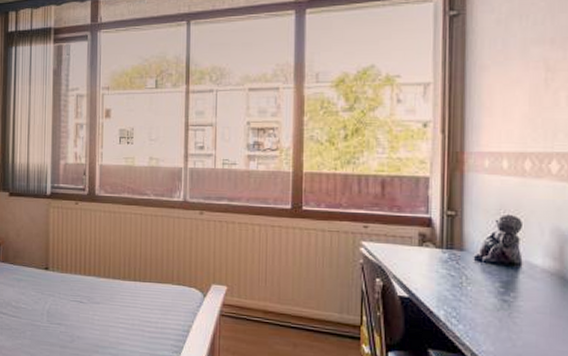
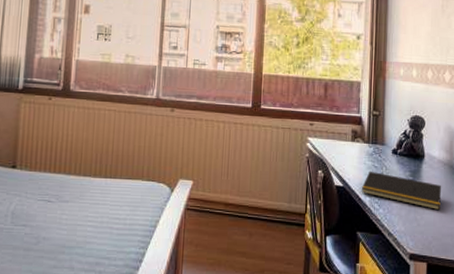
notepad: none [433,280,547,330] -> present [361,171,441,211]

